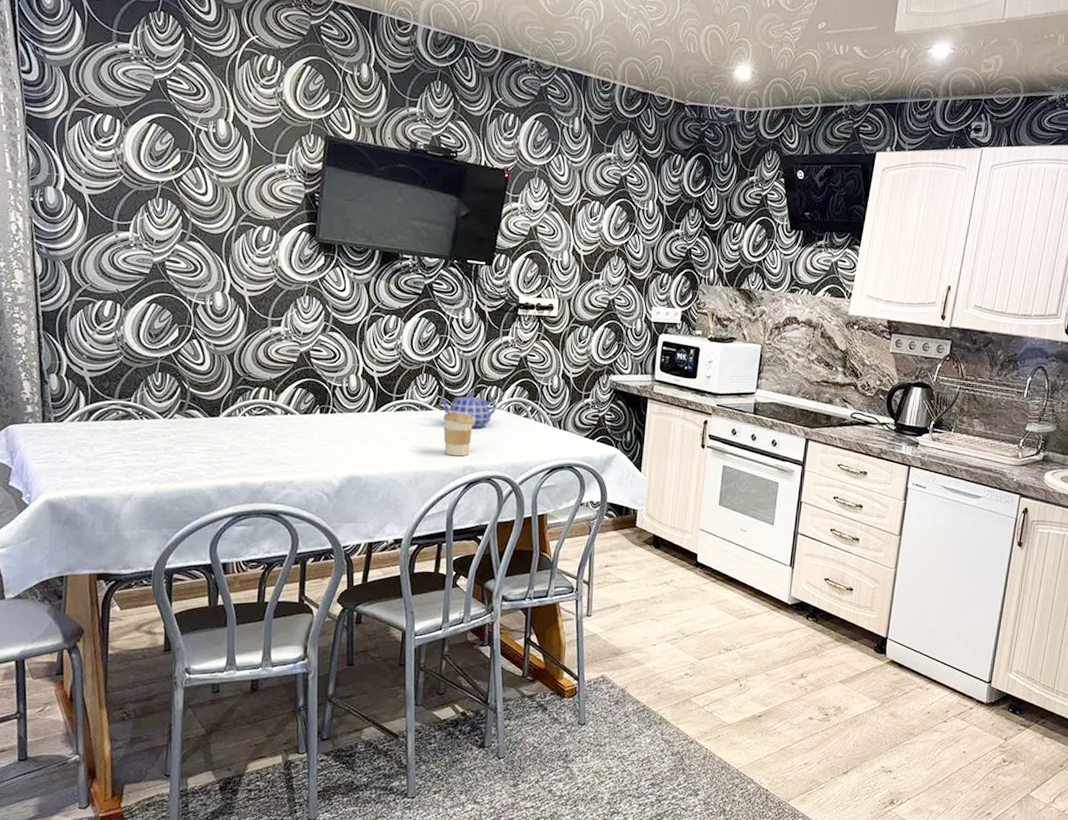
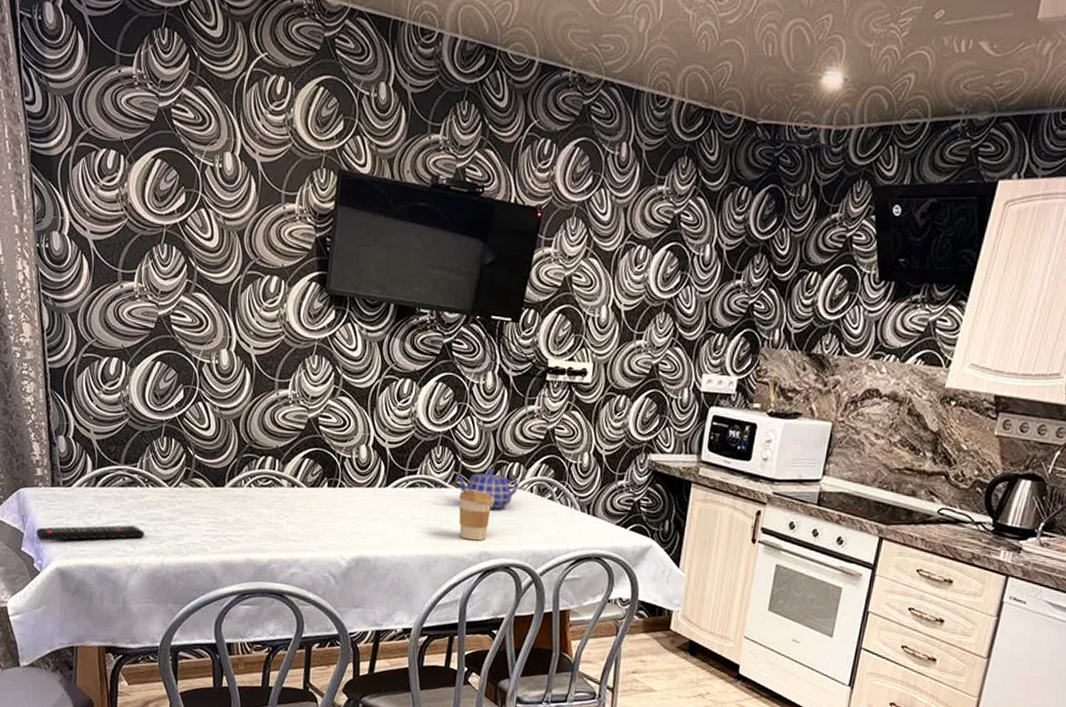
remote control: none [25,456,139,475] -> present [36,525,145,541]

